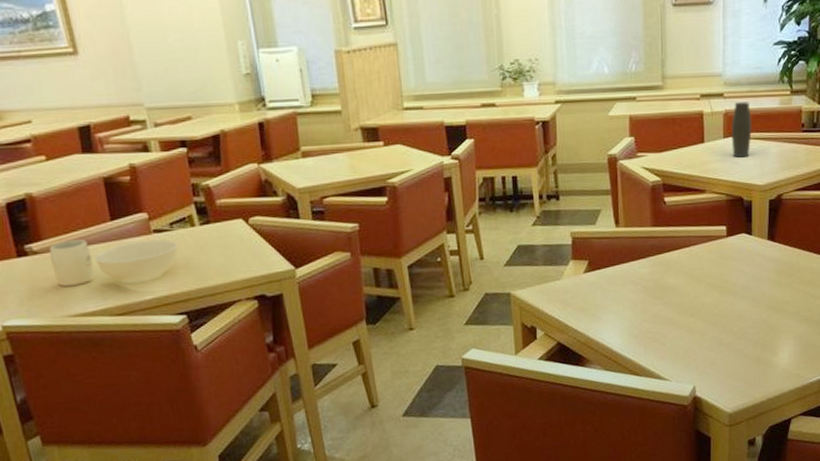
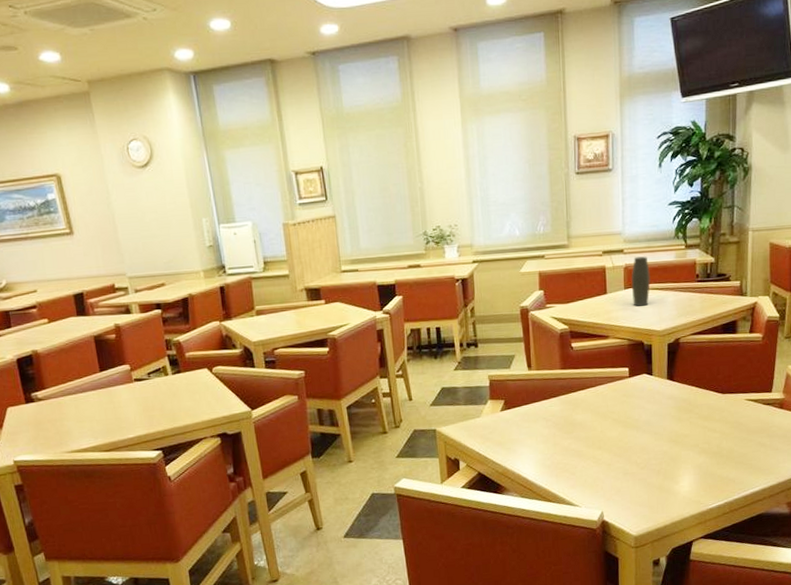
mug: present [49,239,96,286] -> none [51,388,88,427]
bowl: present [95,239,178,284] -> none [87,387,154,425]

